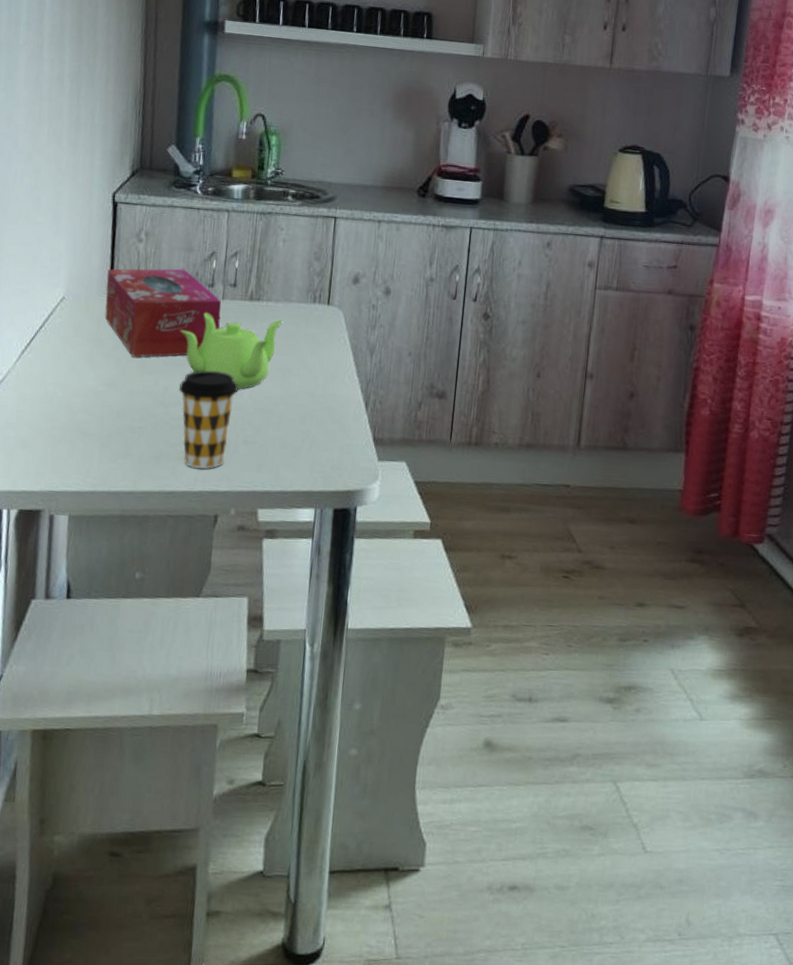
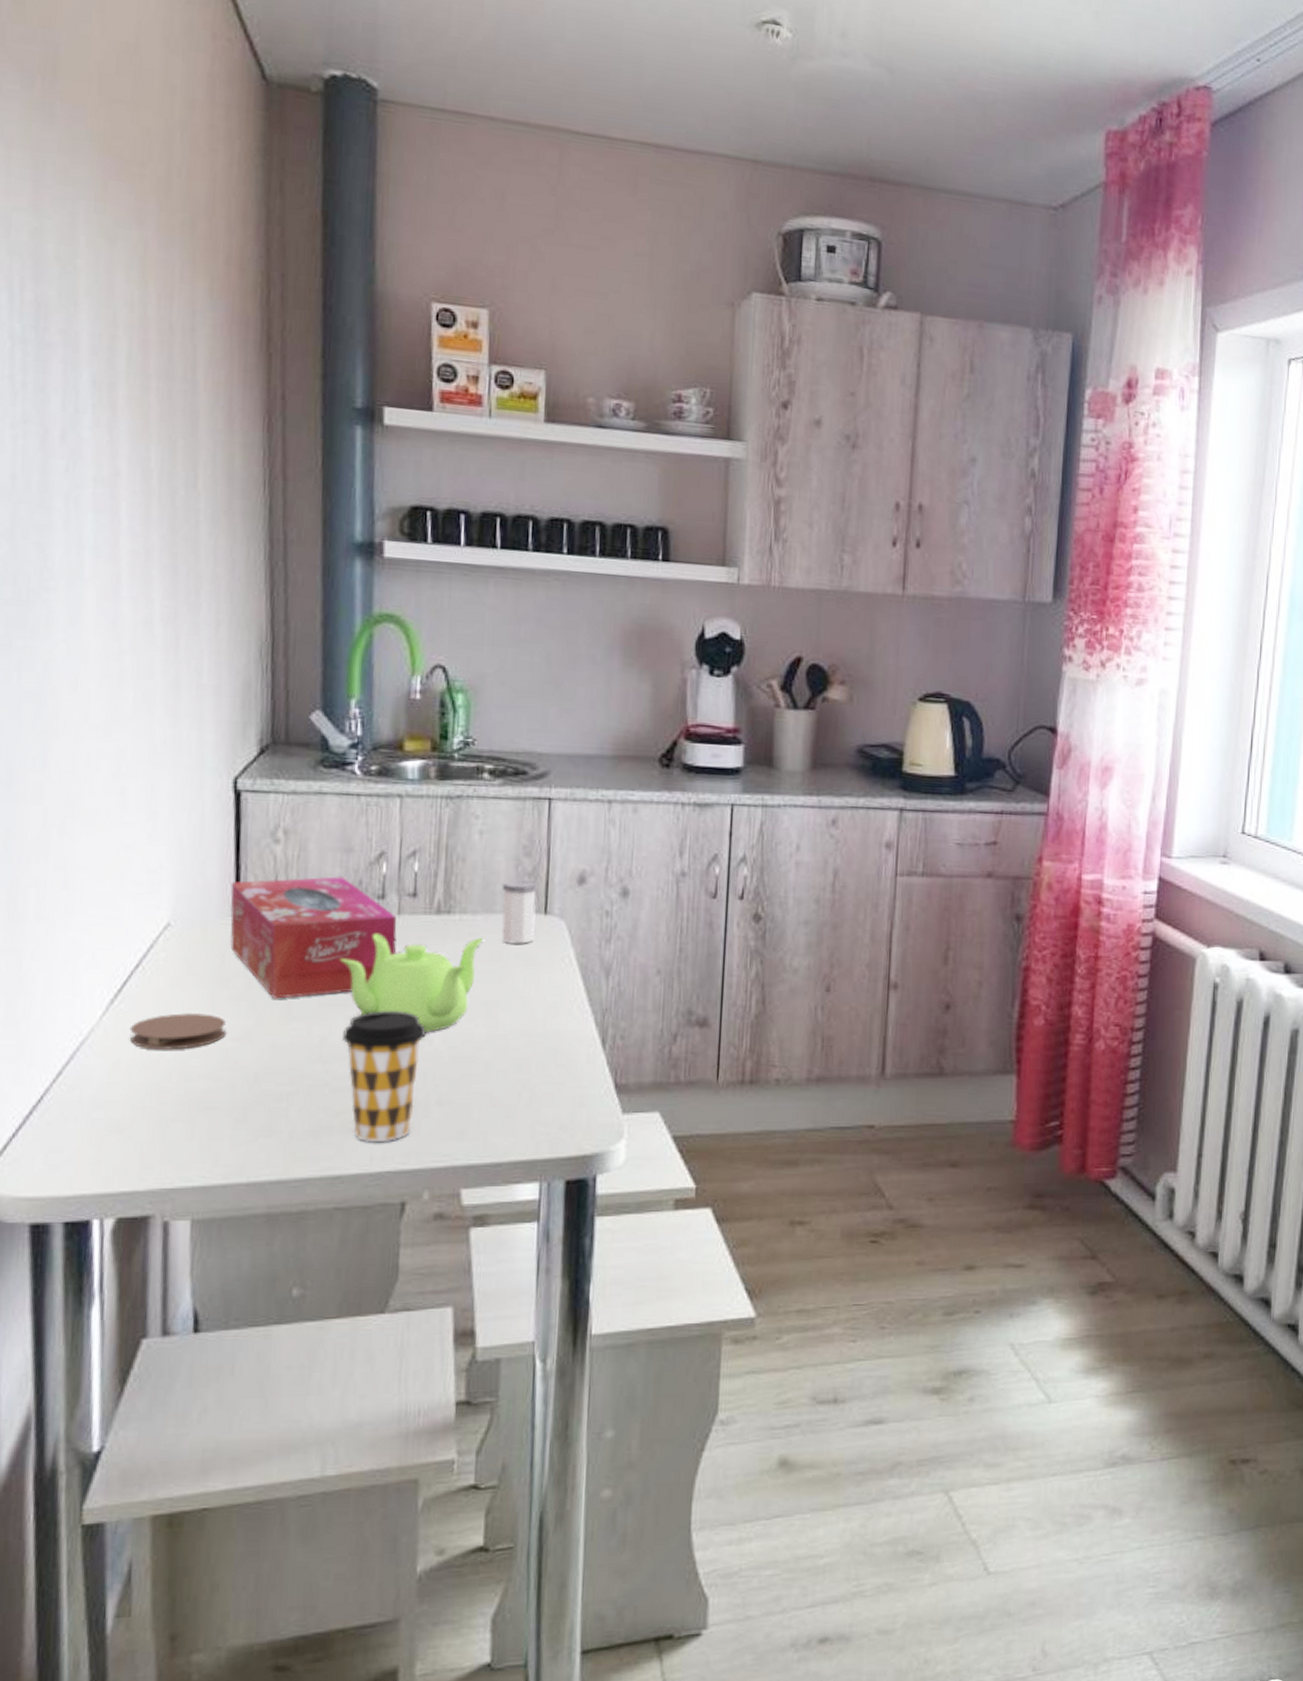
coaster: none [34,363,99,390] -> present [129,1012,227,1050]
salt shaker: none [295,277,324,327] -> present [501,879,538,944]

